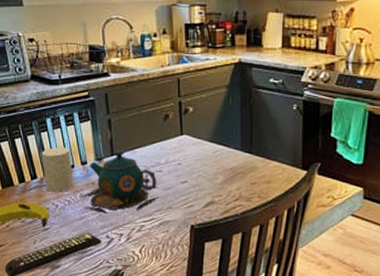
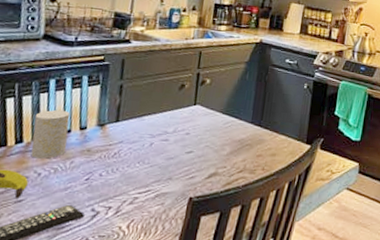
teapot: present [79,149,159,214] -> none [69,115,162,184]

